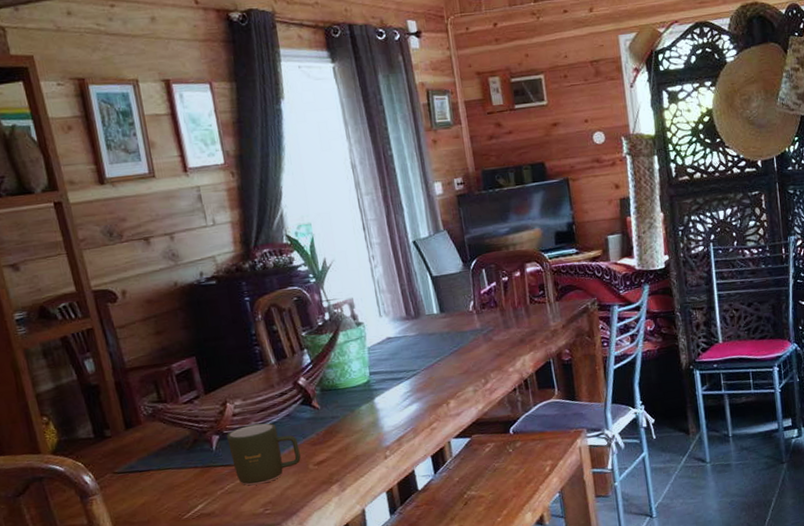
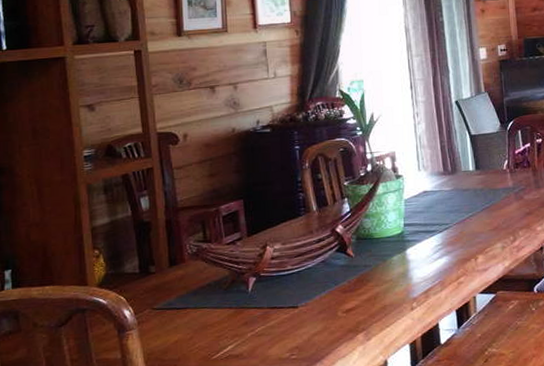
mug: present [227,423,301,486] -> none [263,268,331,330]

